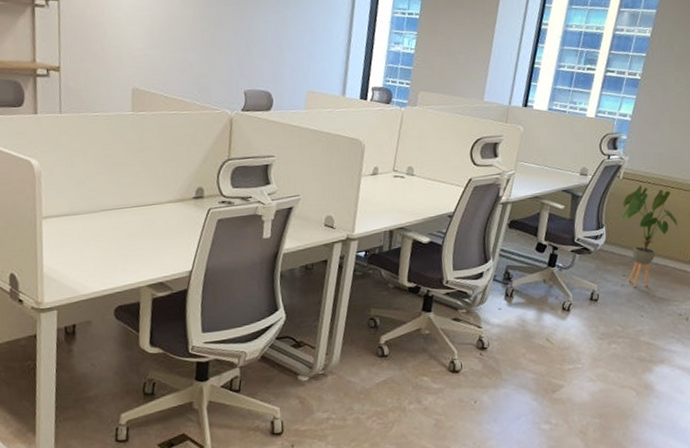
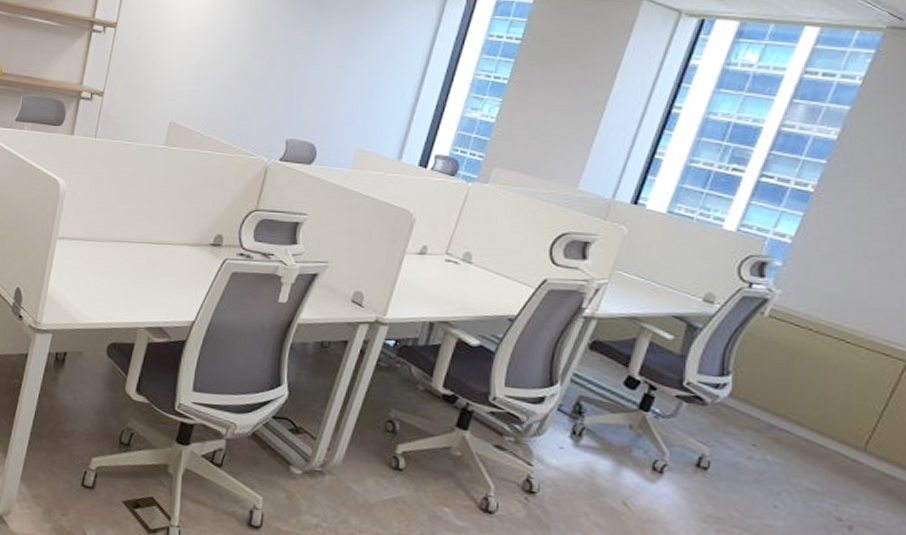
house plant: present [618,185,678,287] -> none [754,329,851,468]

